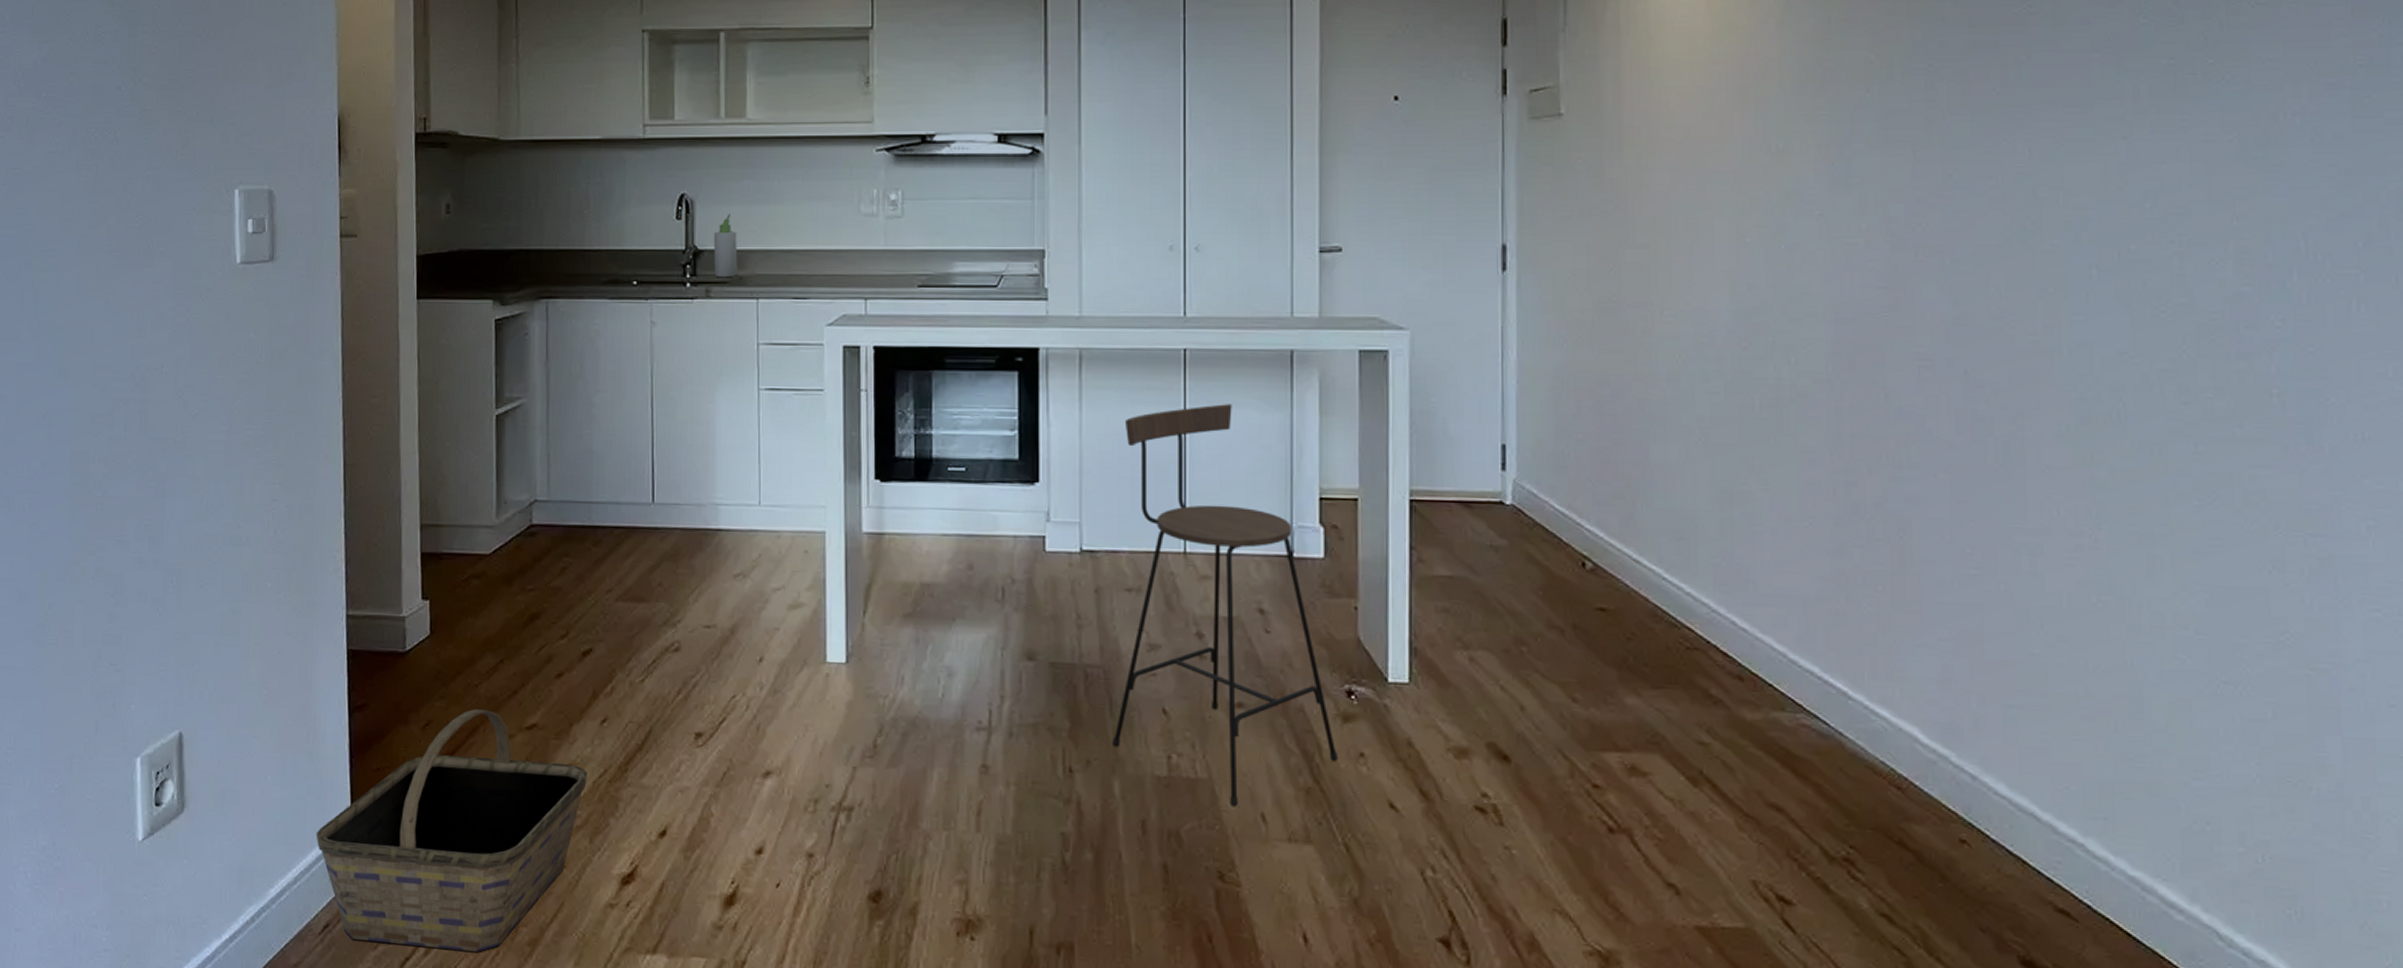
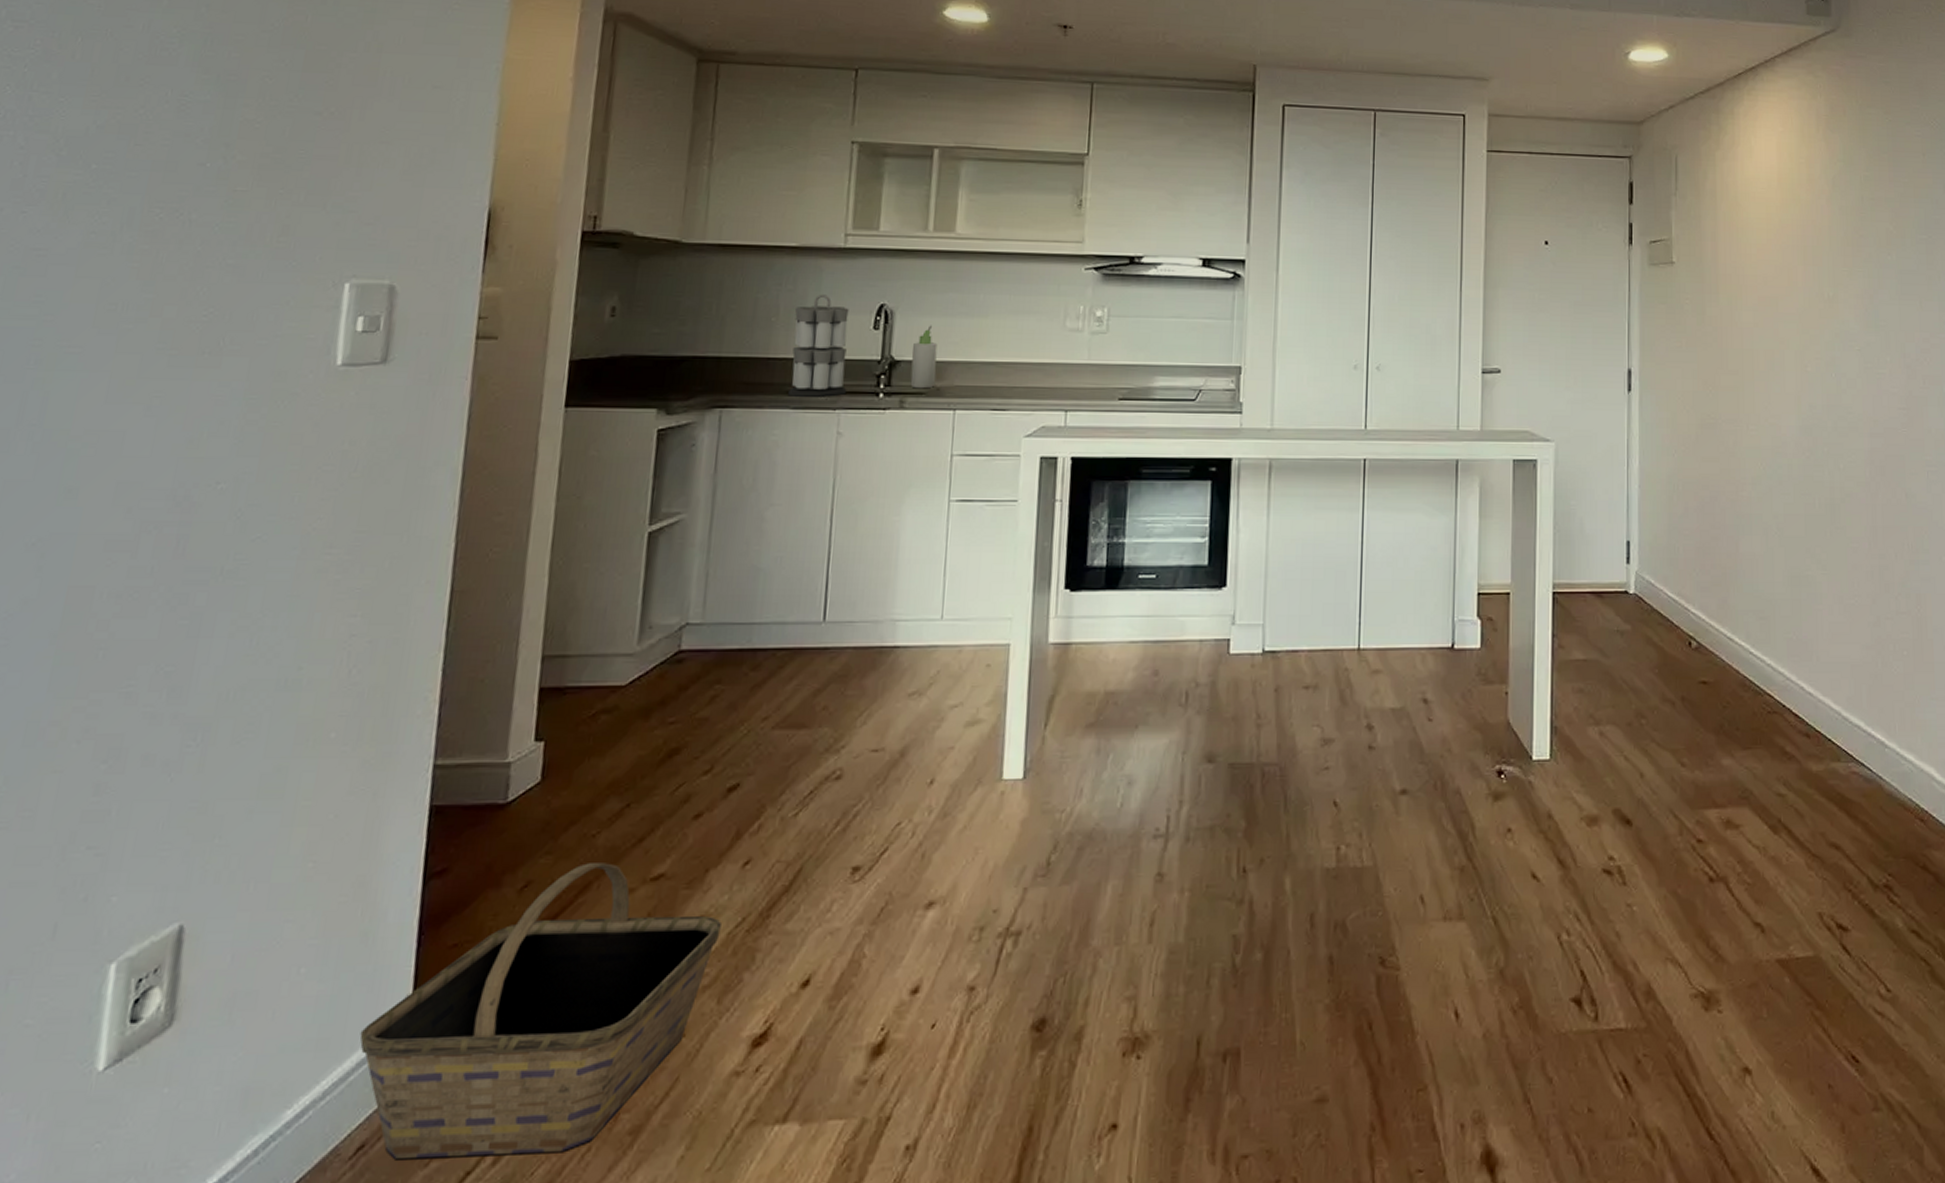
spice rack: none [603,186,657,289] -> present [788,294,849,398]
bar stool: present [1113,404,1339,806] -> none [1286,509,1489,890]

